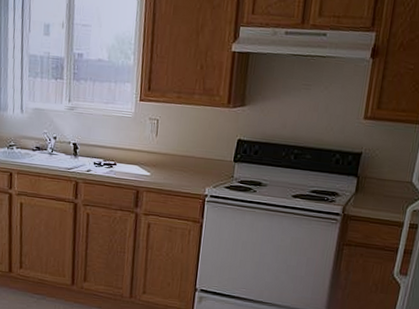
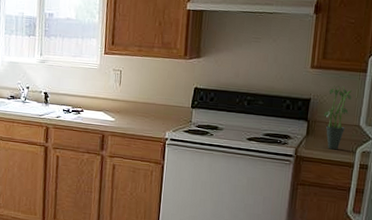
potted plant: none [374,138,409,208] -> present [323,85,355,150]

